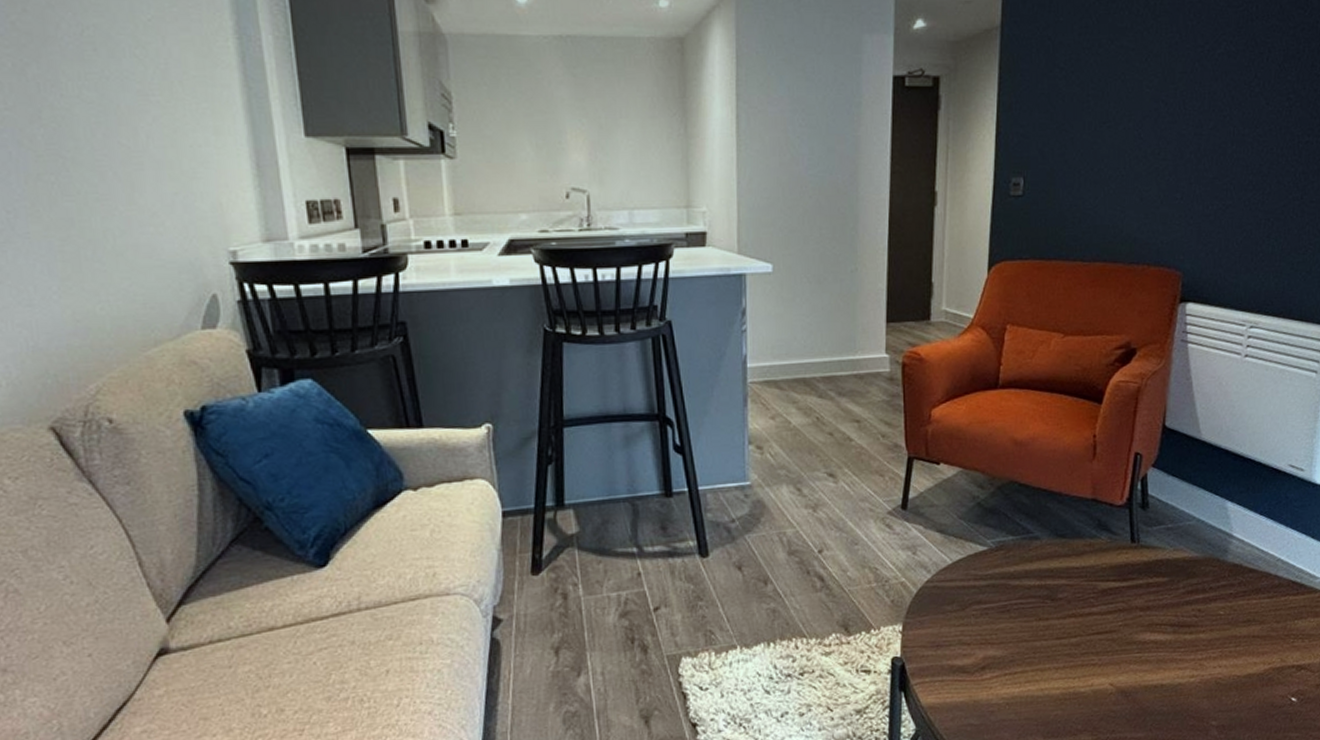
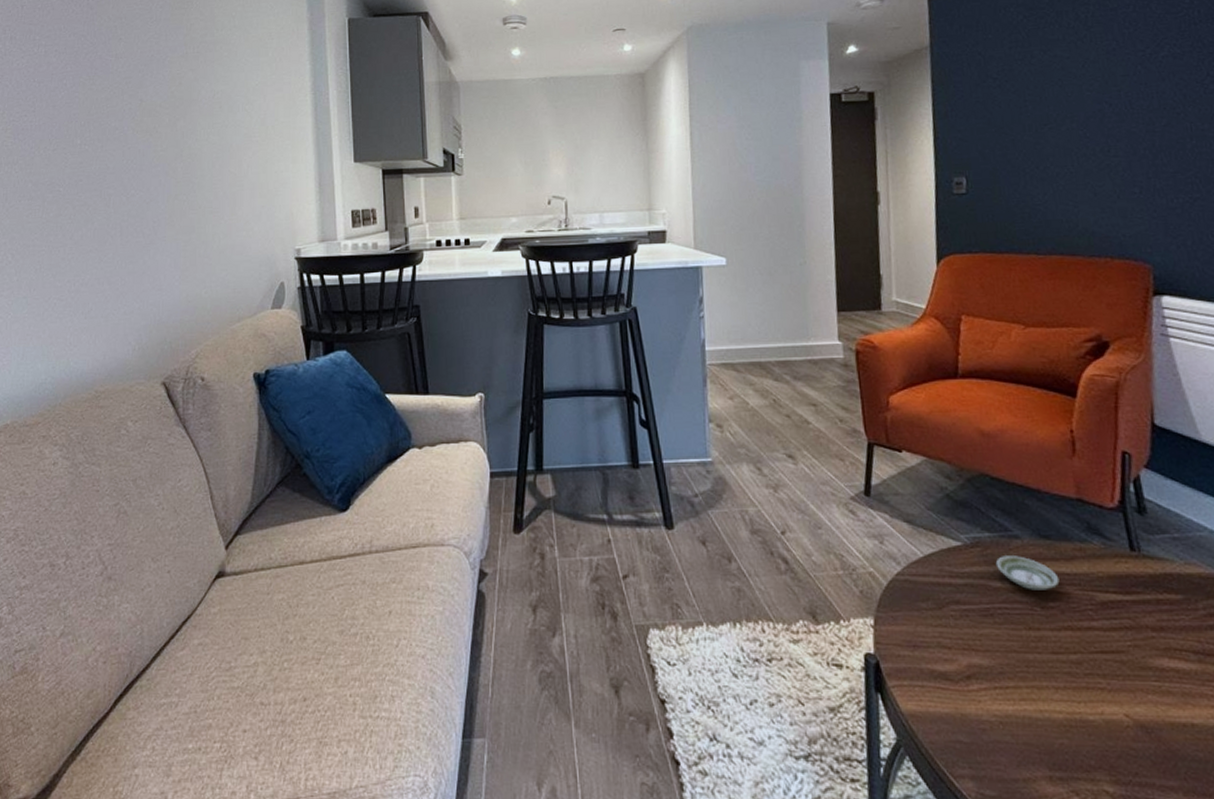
saucer: none [1016,555,1069,585] -> present [995,556,1060,590]

